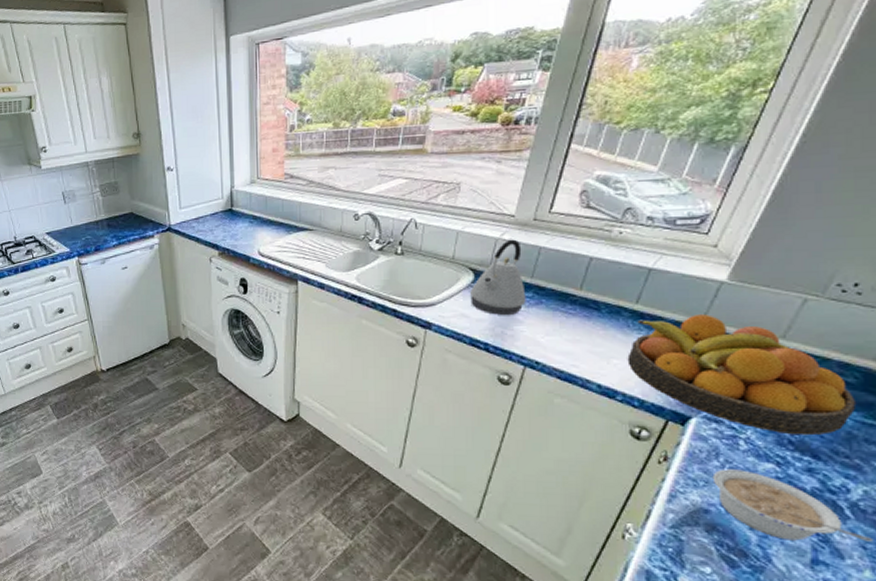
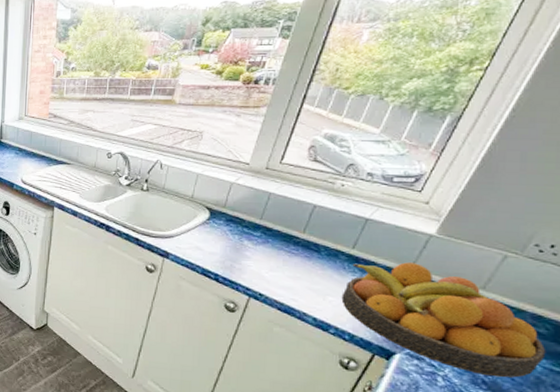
kettle: present [470,239,526,315] -> none [205,184,255,251]

